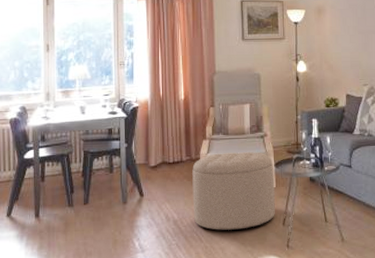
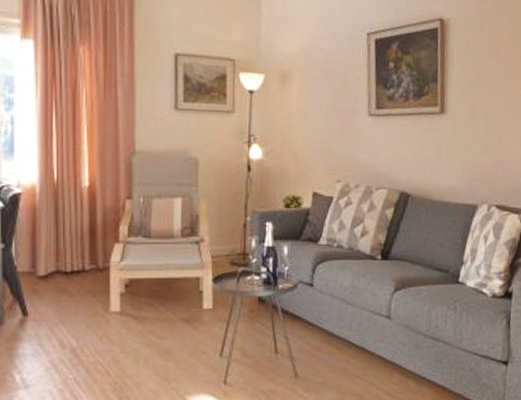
ottoman: present [192,152,276,230] -> none [98,262,212,362]

